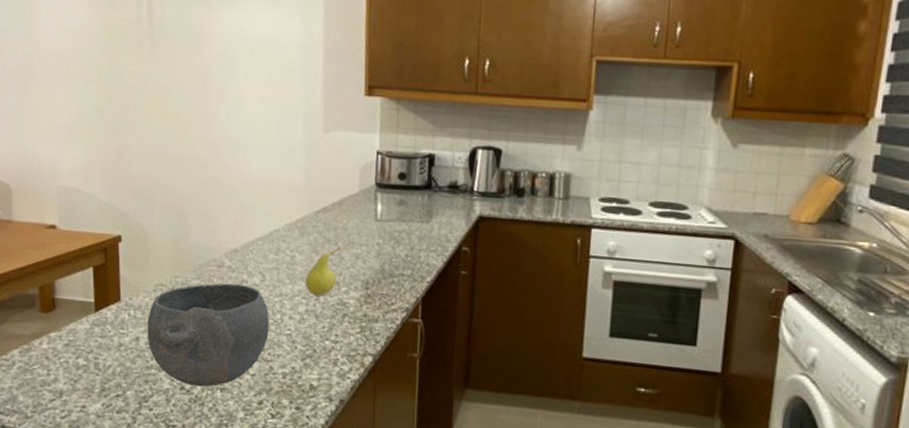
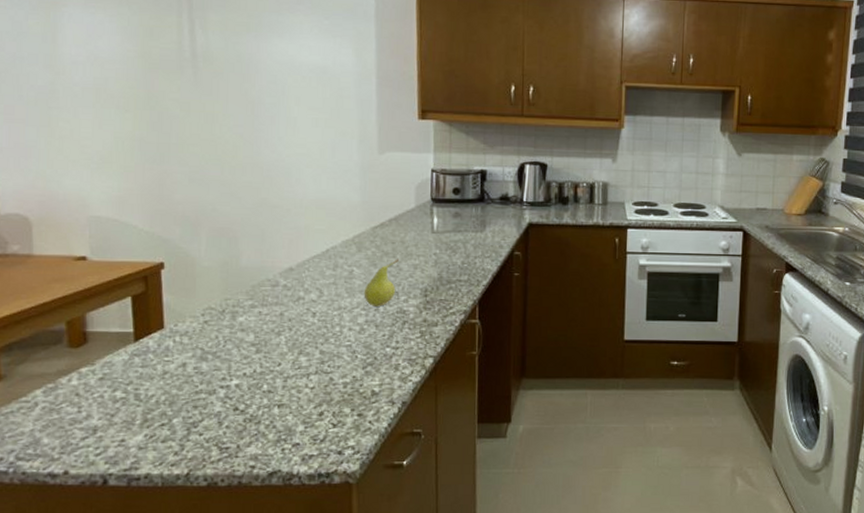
bowl: present [147,283,270,387] -> none [195,302,328,406]

